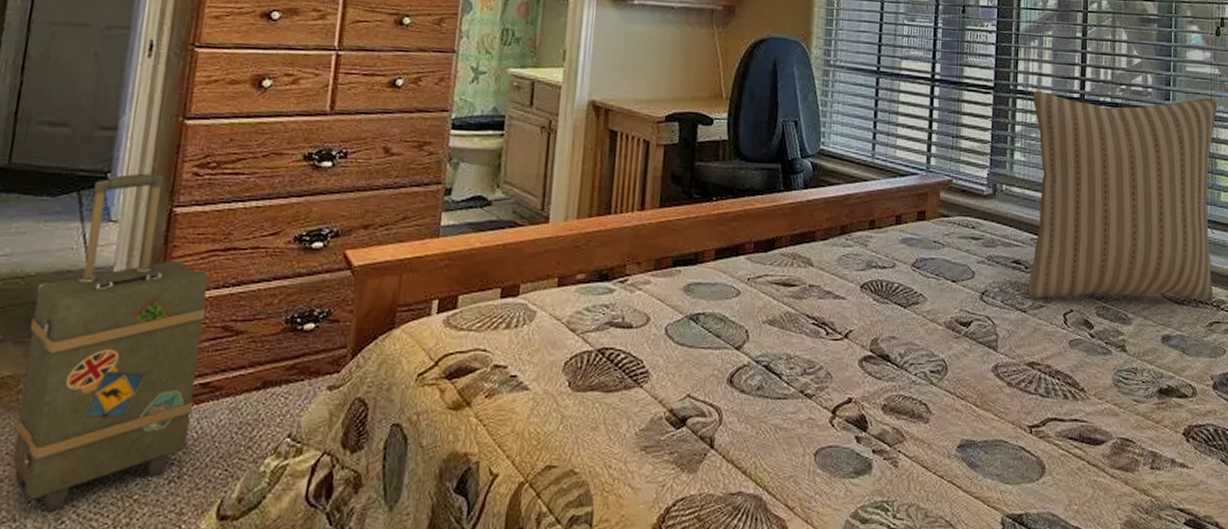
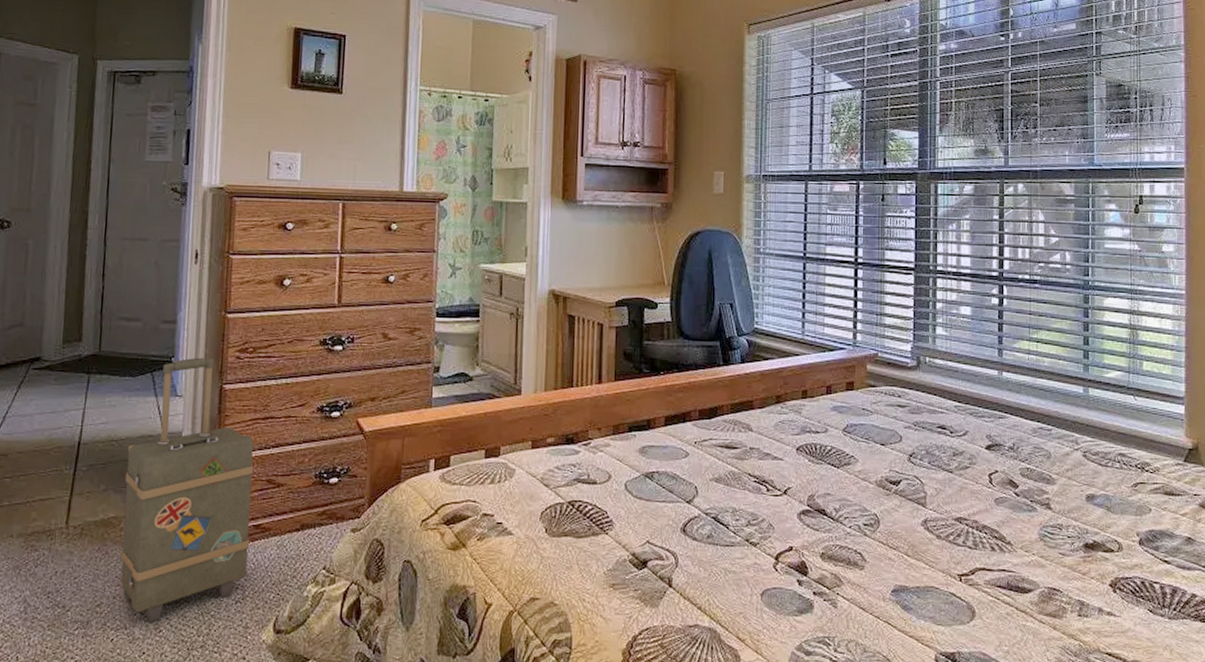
pillow: present [1028,91,1218,303] -> none [952,271,1138,465]

